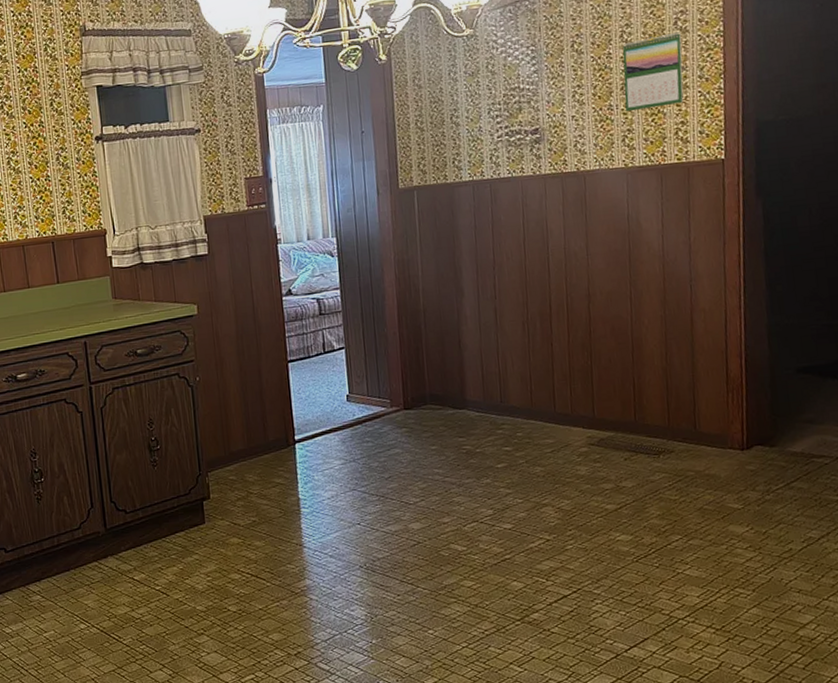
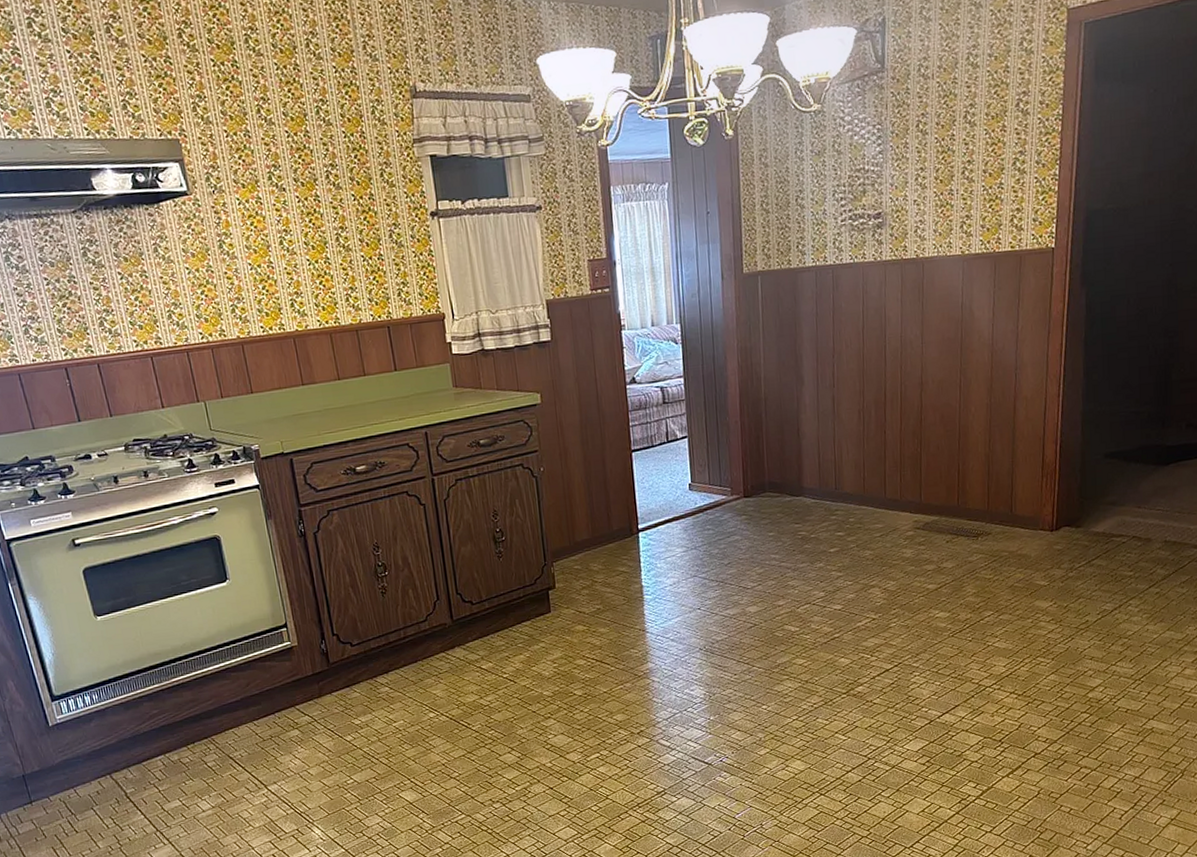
calendar: present [622,32,684,112] -> none [964,114,1023,197]

